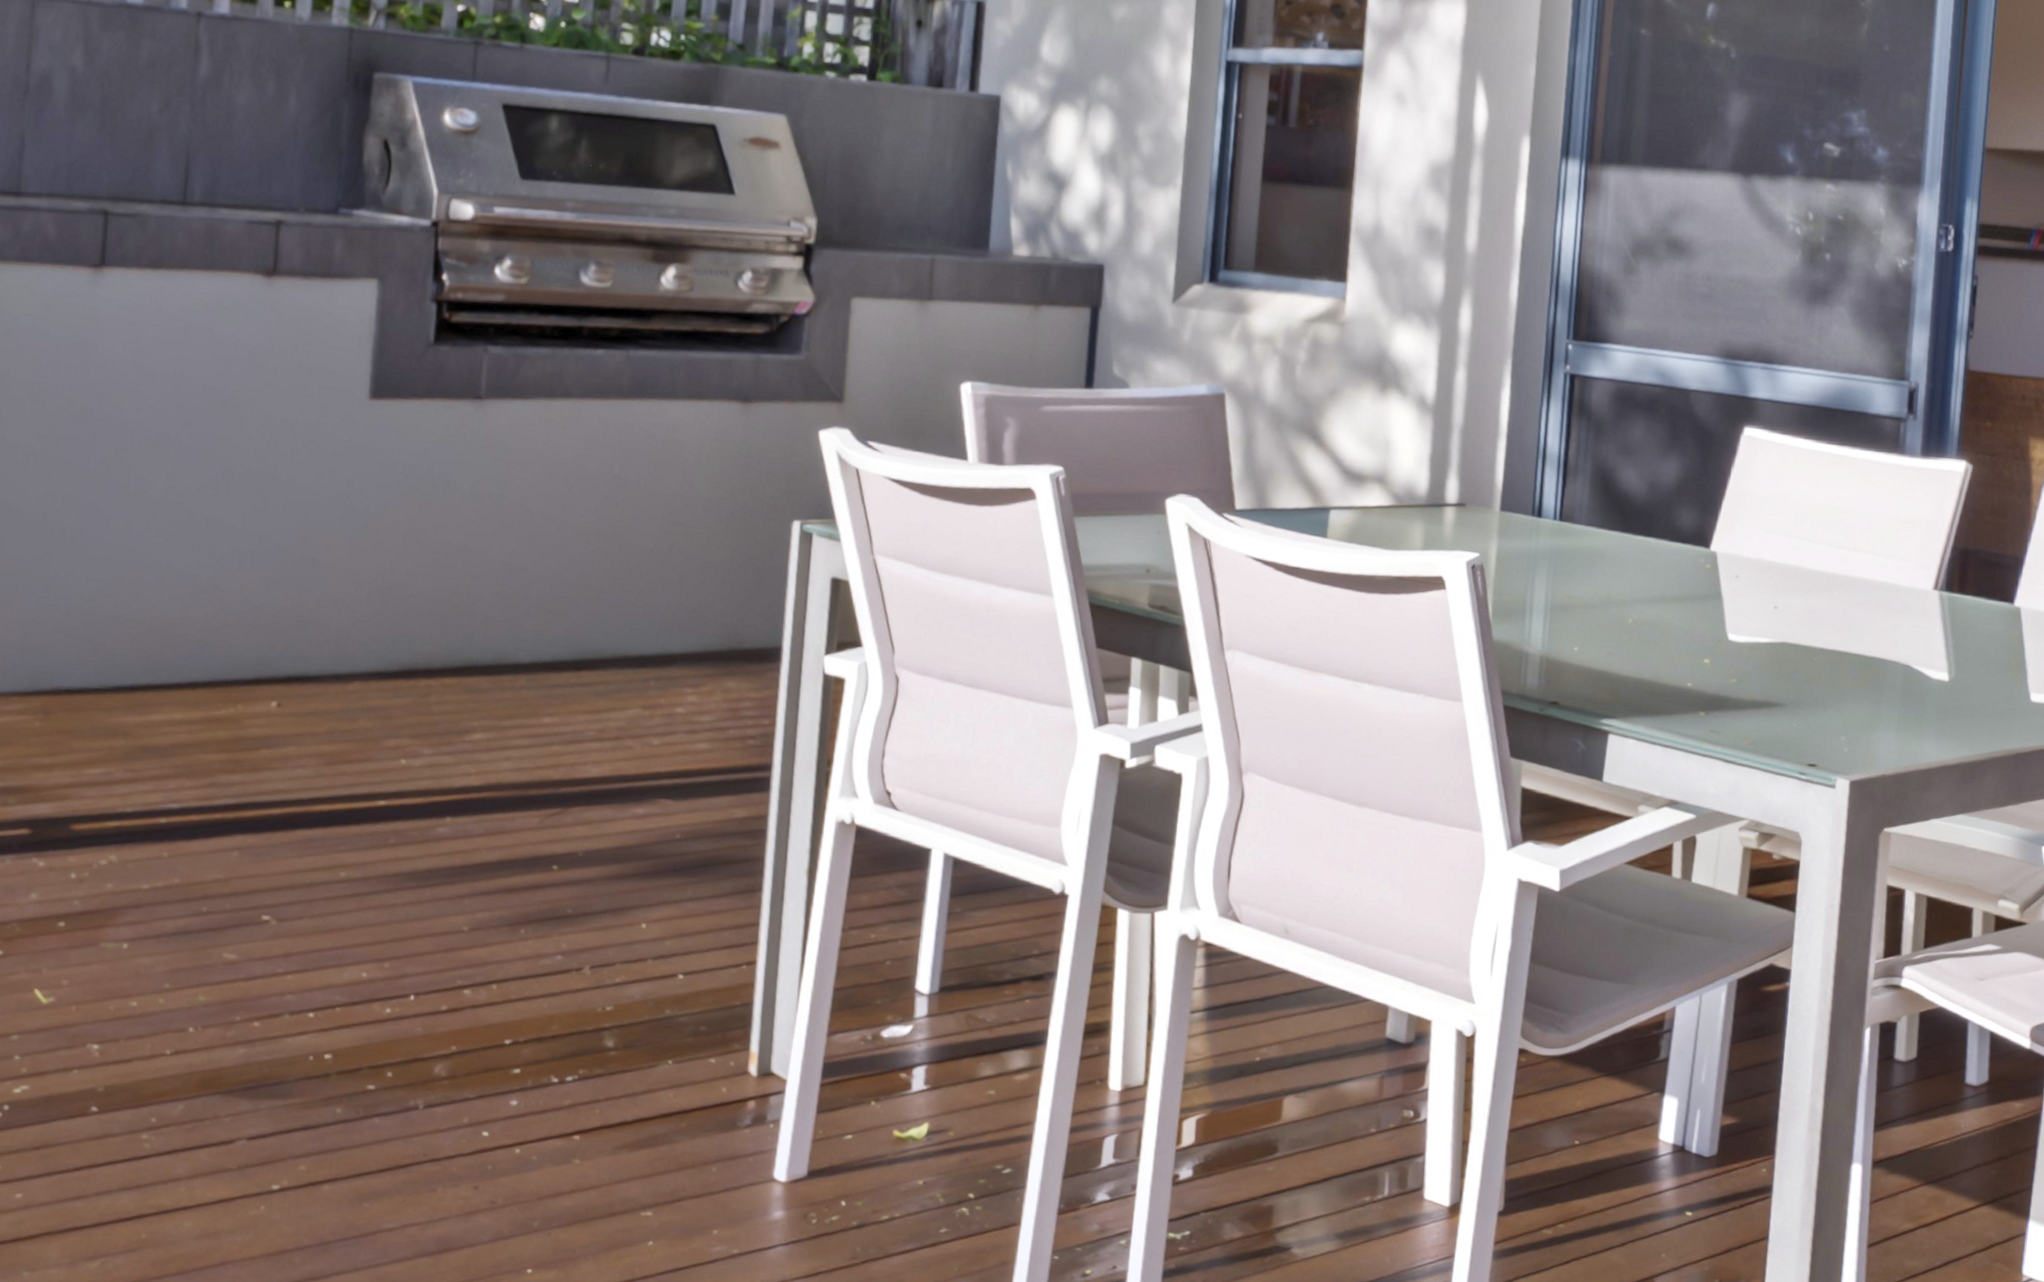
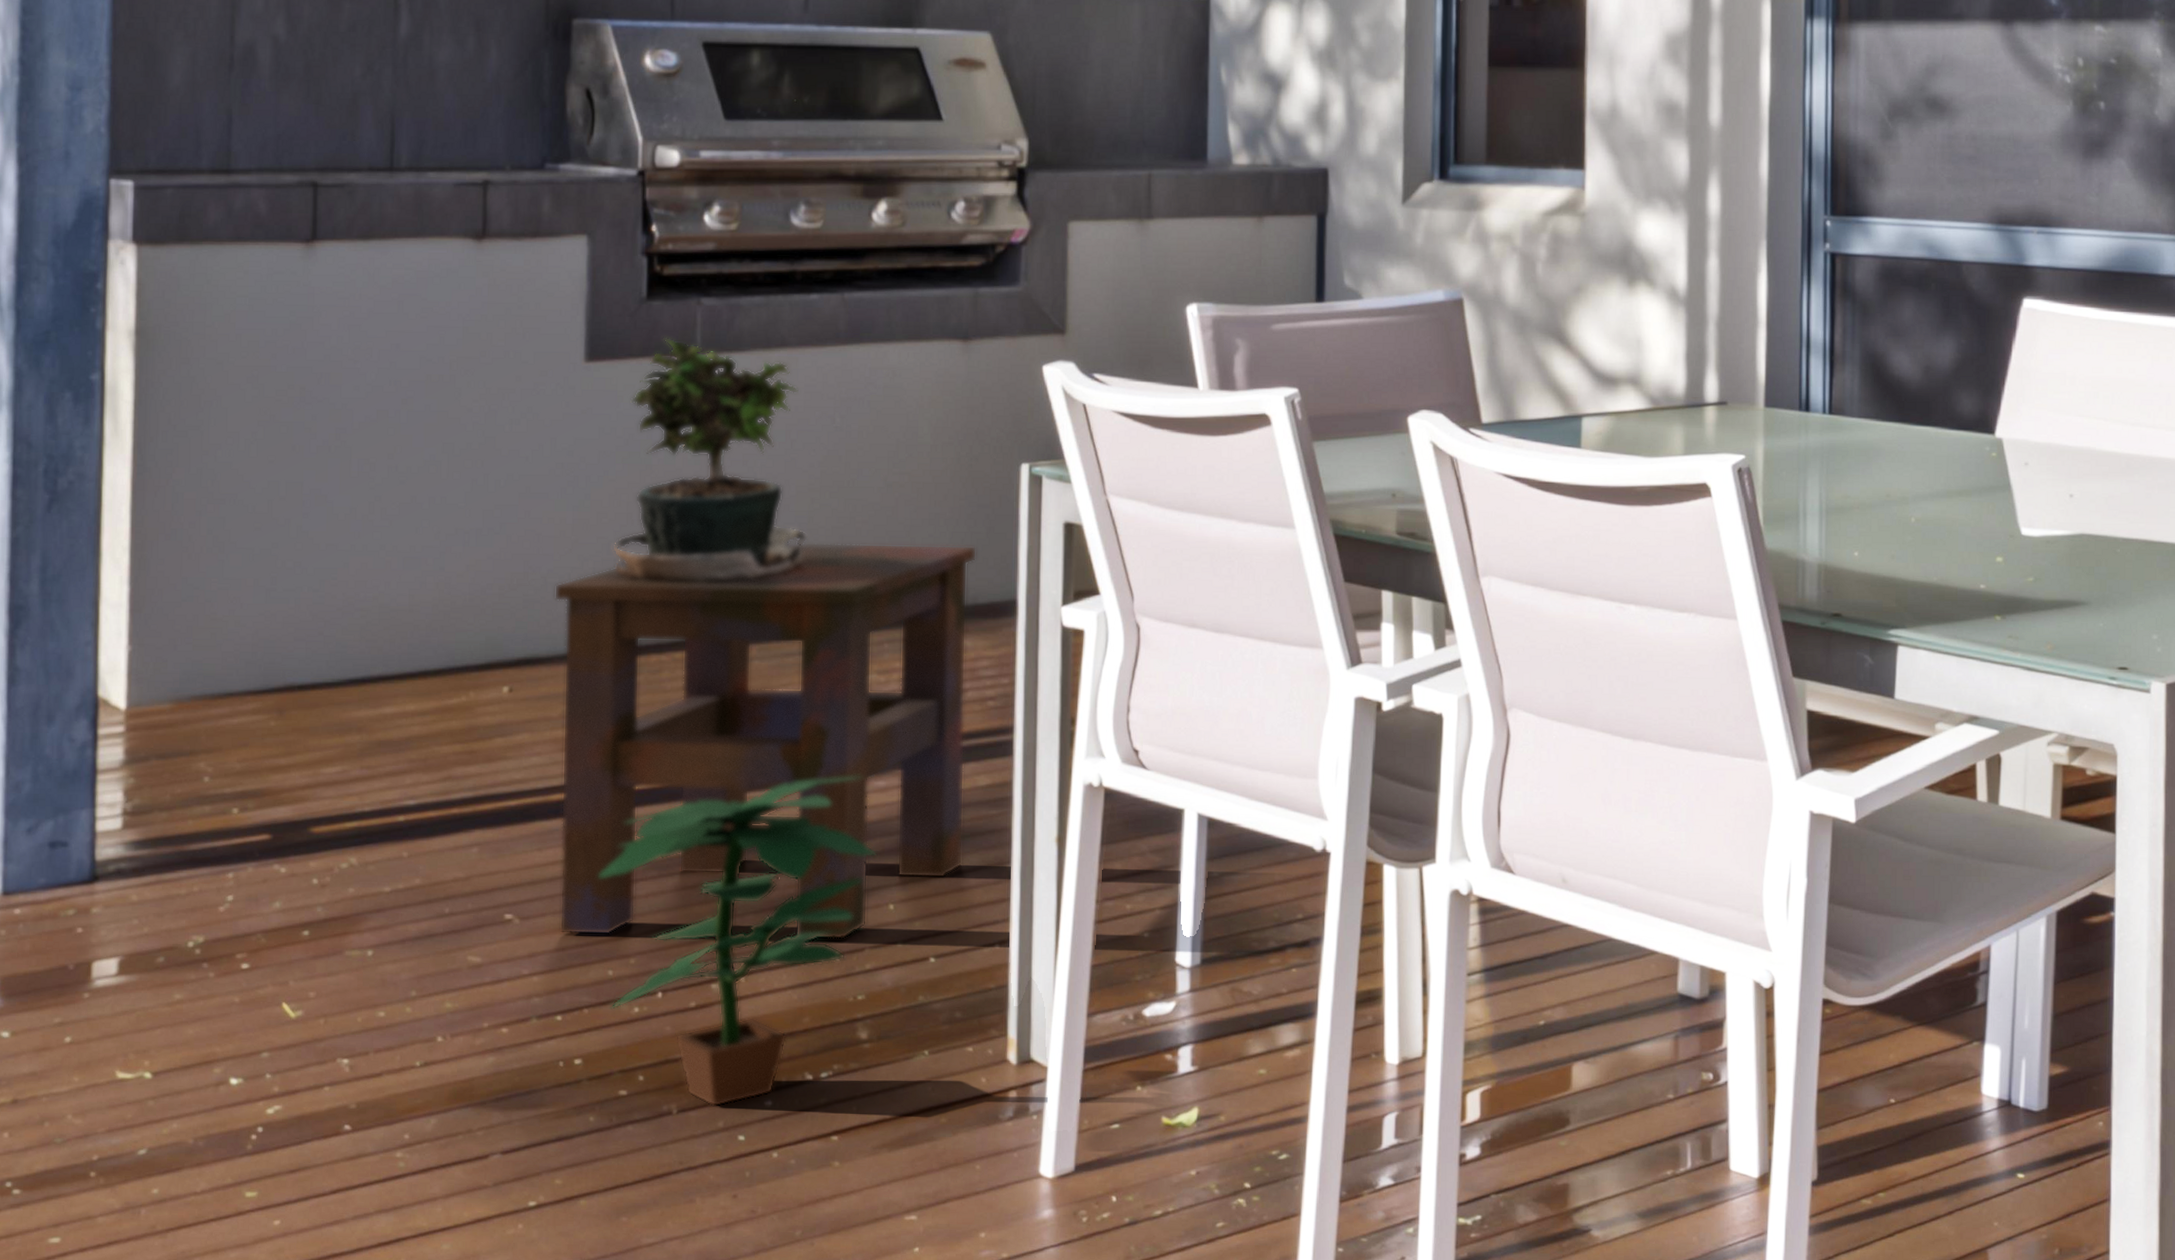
side table: none [316,582,746,955] -> present [554,543,977,940]
potted plant: none [357,803,633,1105] -> present [598,776,878,1108]
potted plant: none [386,380,582,614] -> present [611,337,809,583]

